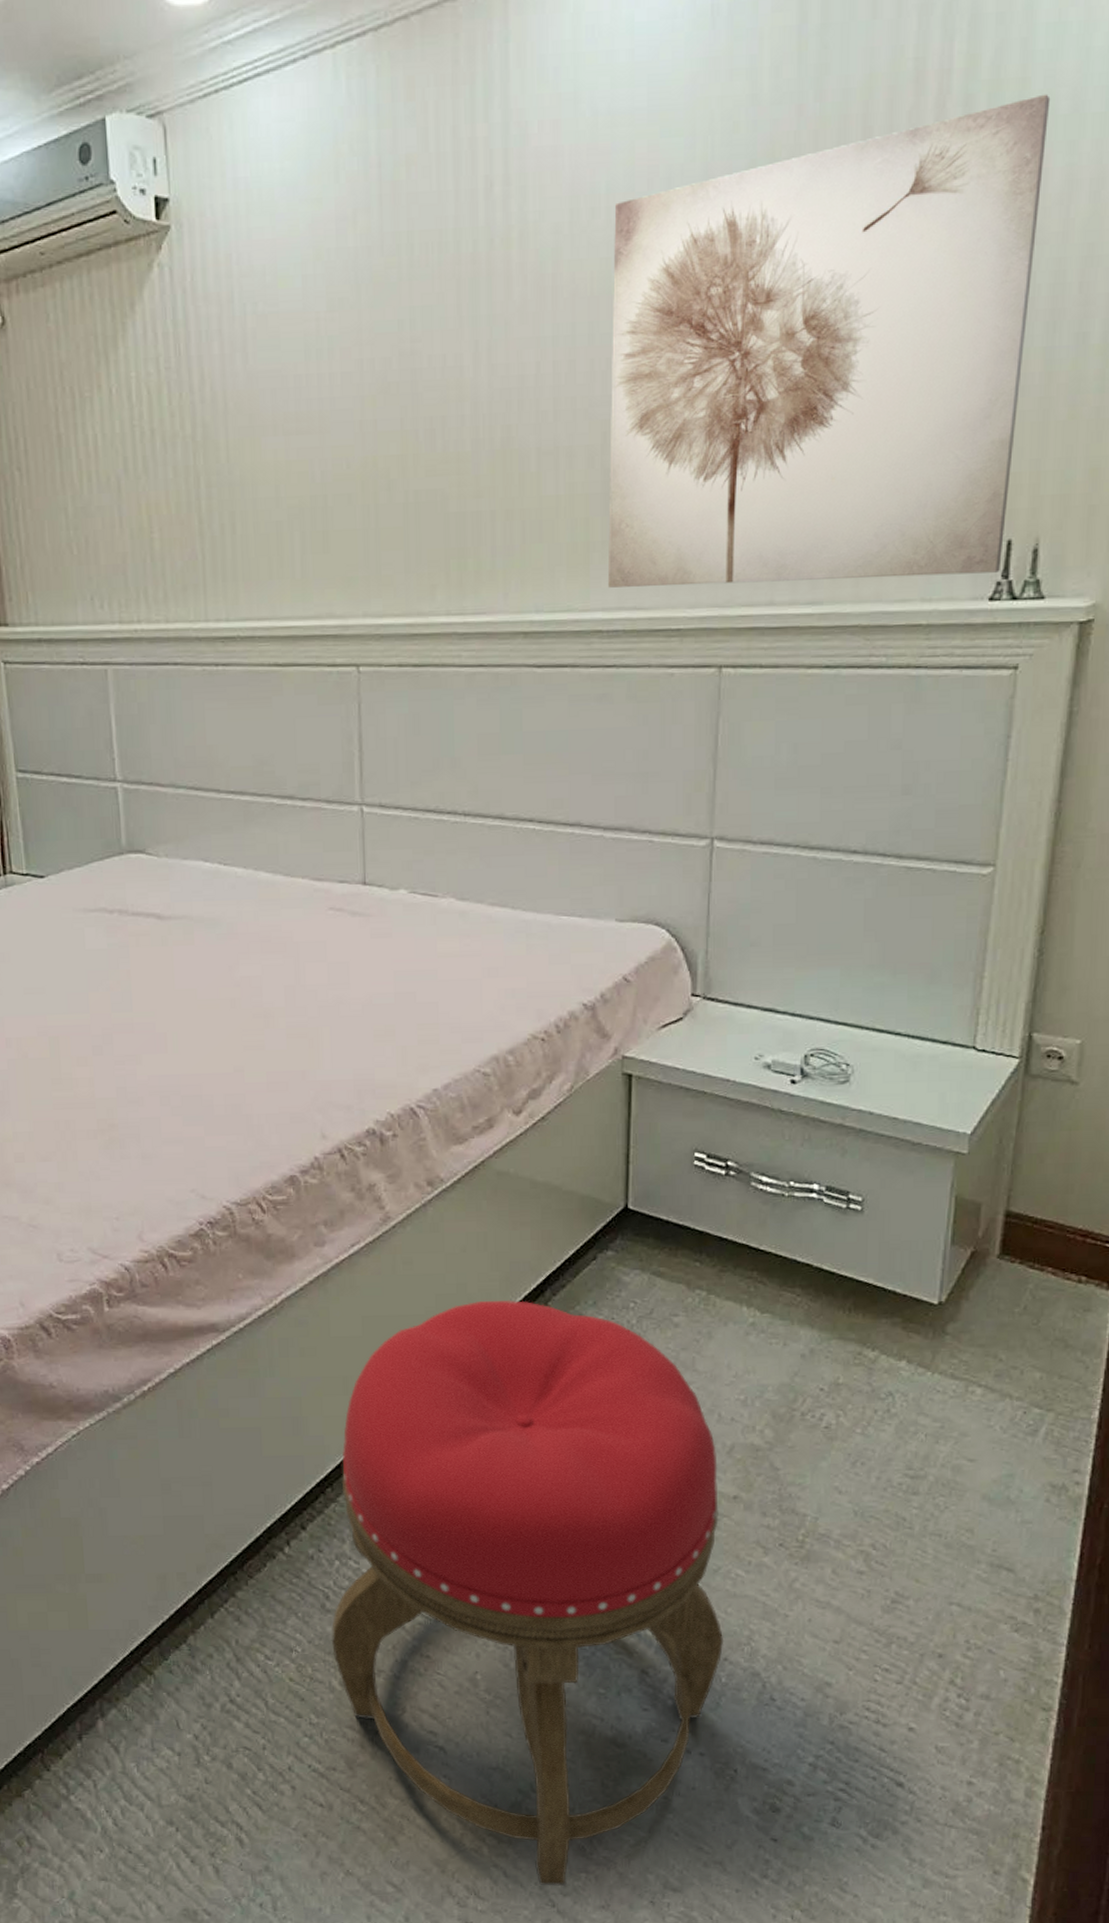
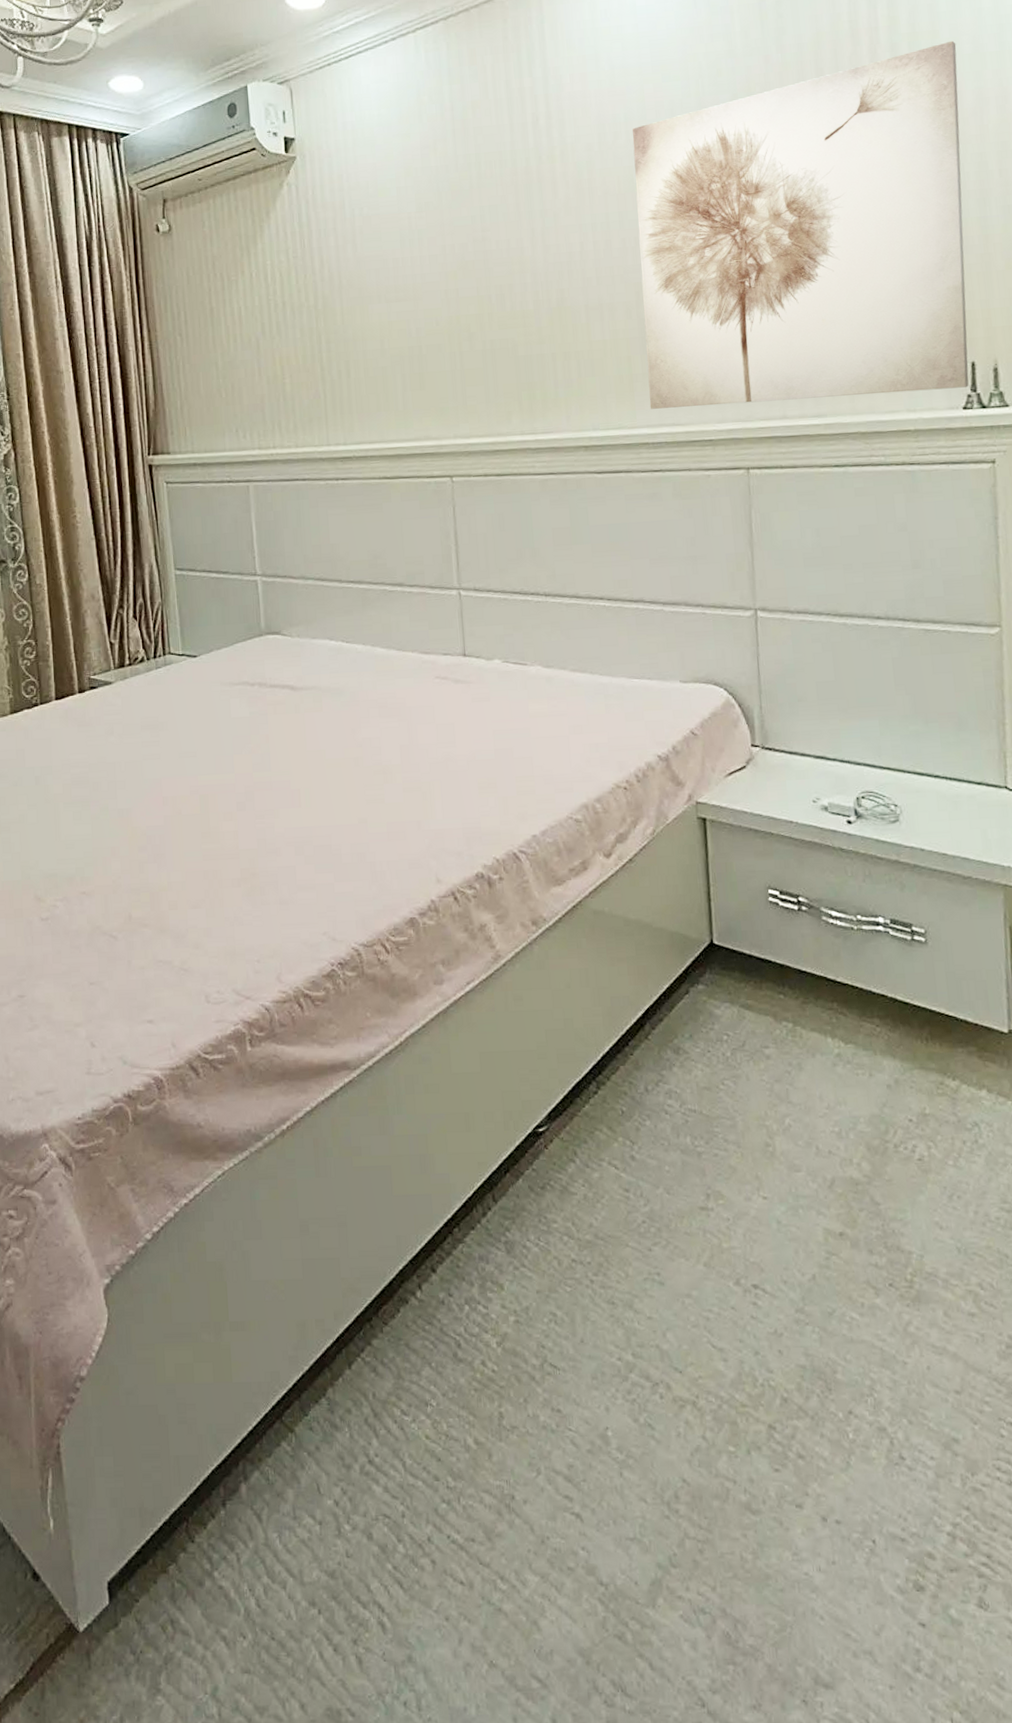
stool: present [331,1299,724,1887] -> none [464,1034,847,1682]

